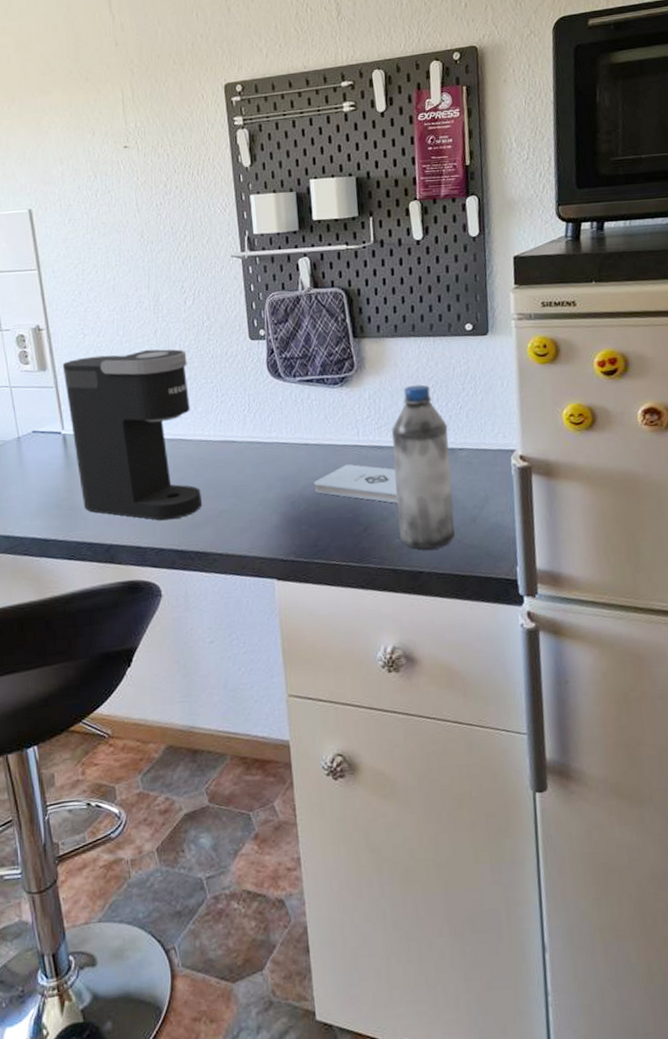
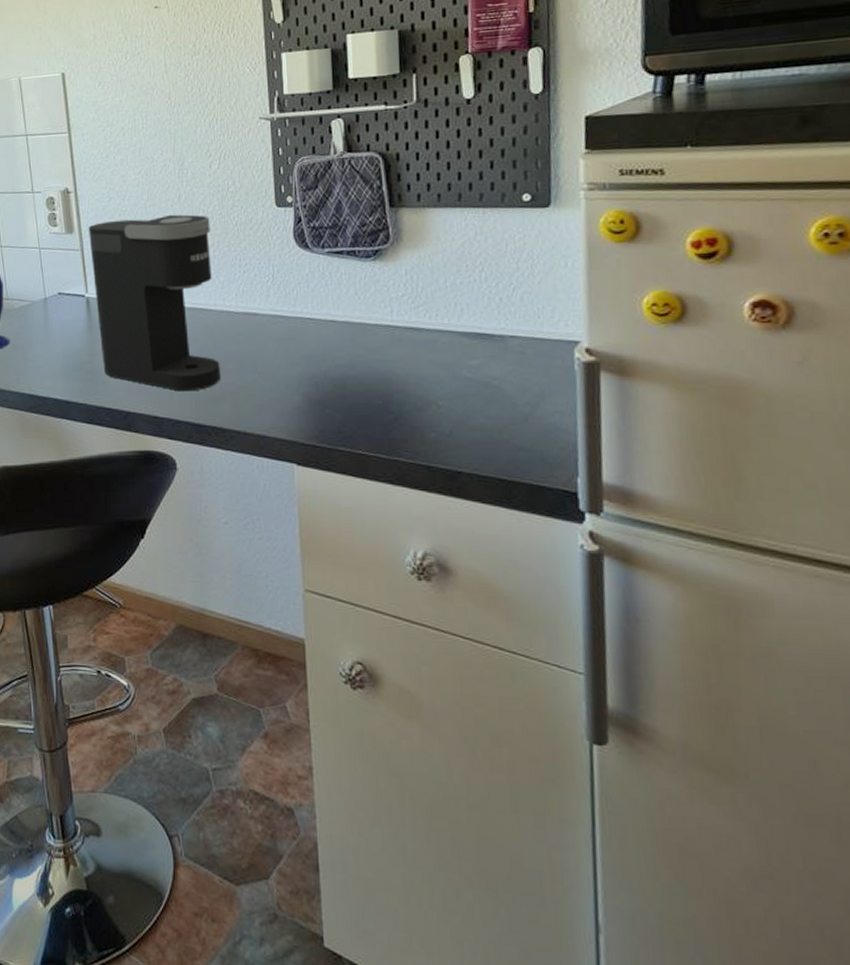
notepad: present [314,464,398,503] -> none [340,345,435,393]
water bottle: present [391,384,455,550] -> none [429,261,502,448]

